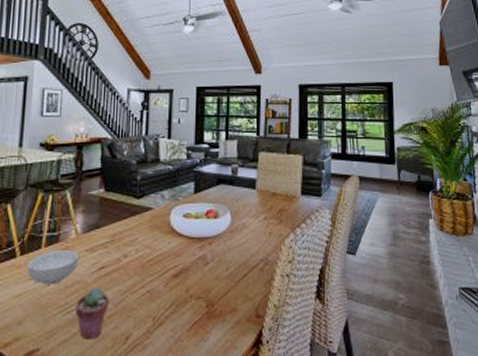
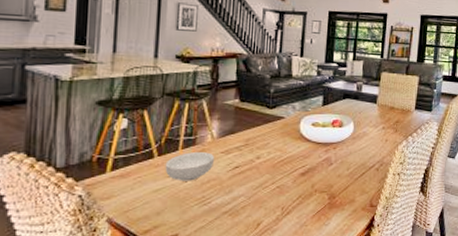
potted succulent: present [75,287,109,340] -> none [211,183,243,226]

